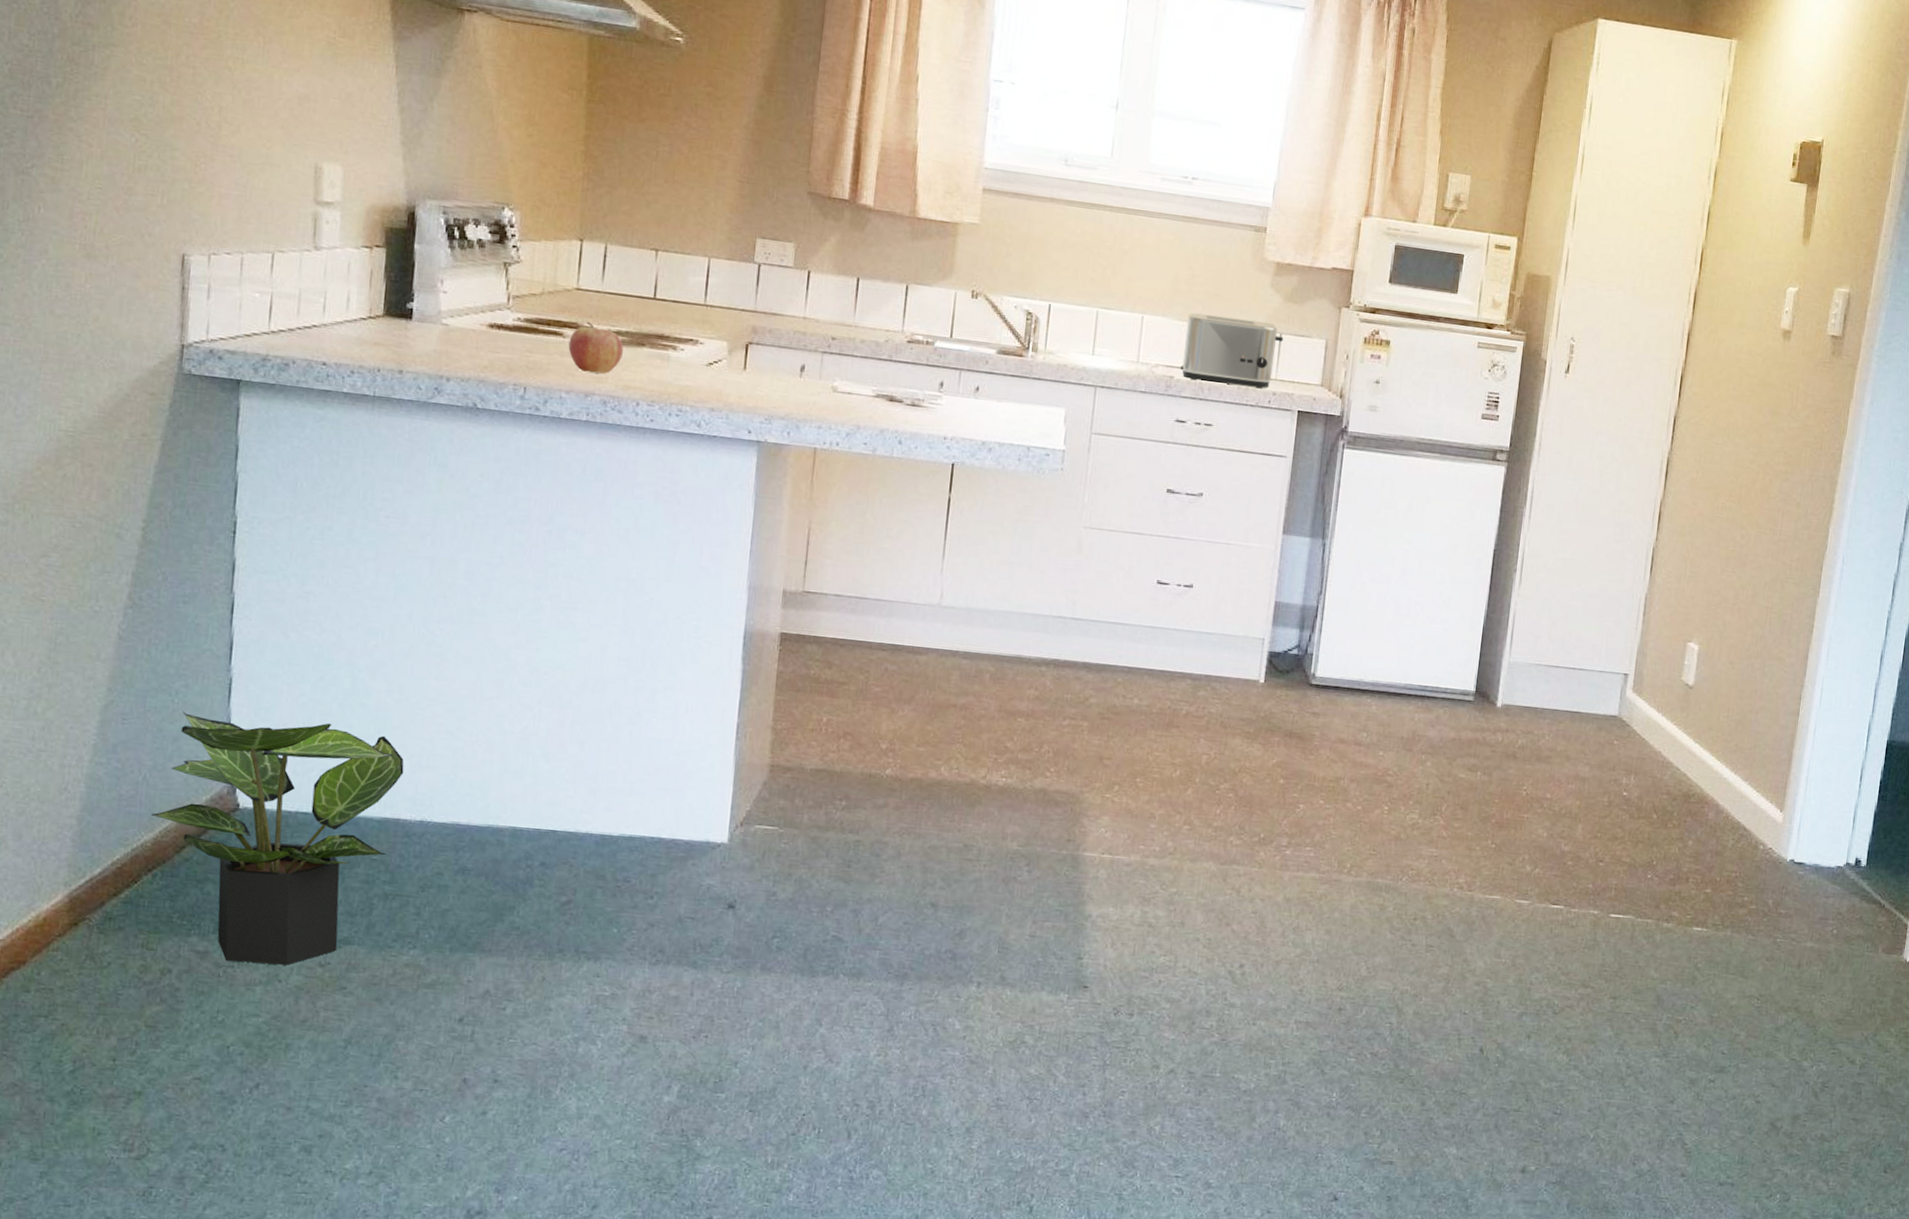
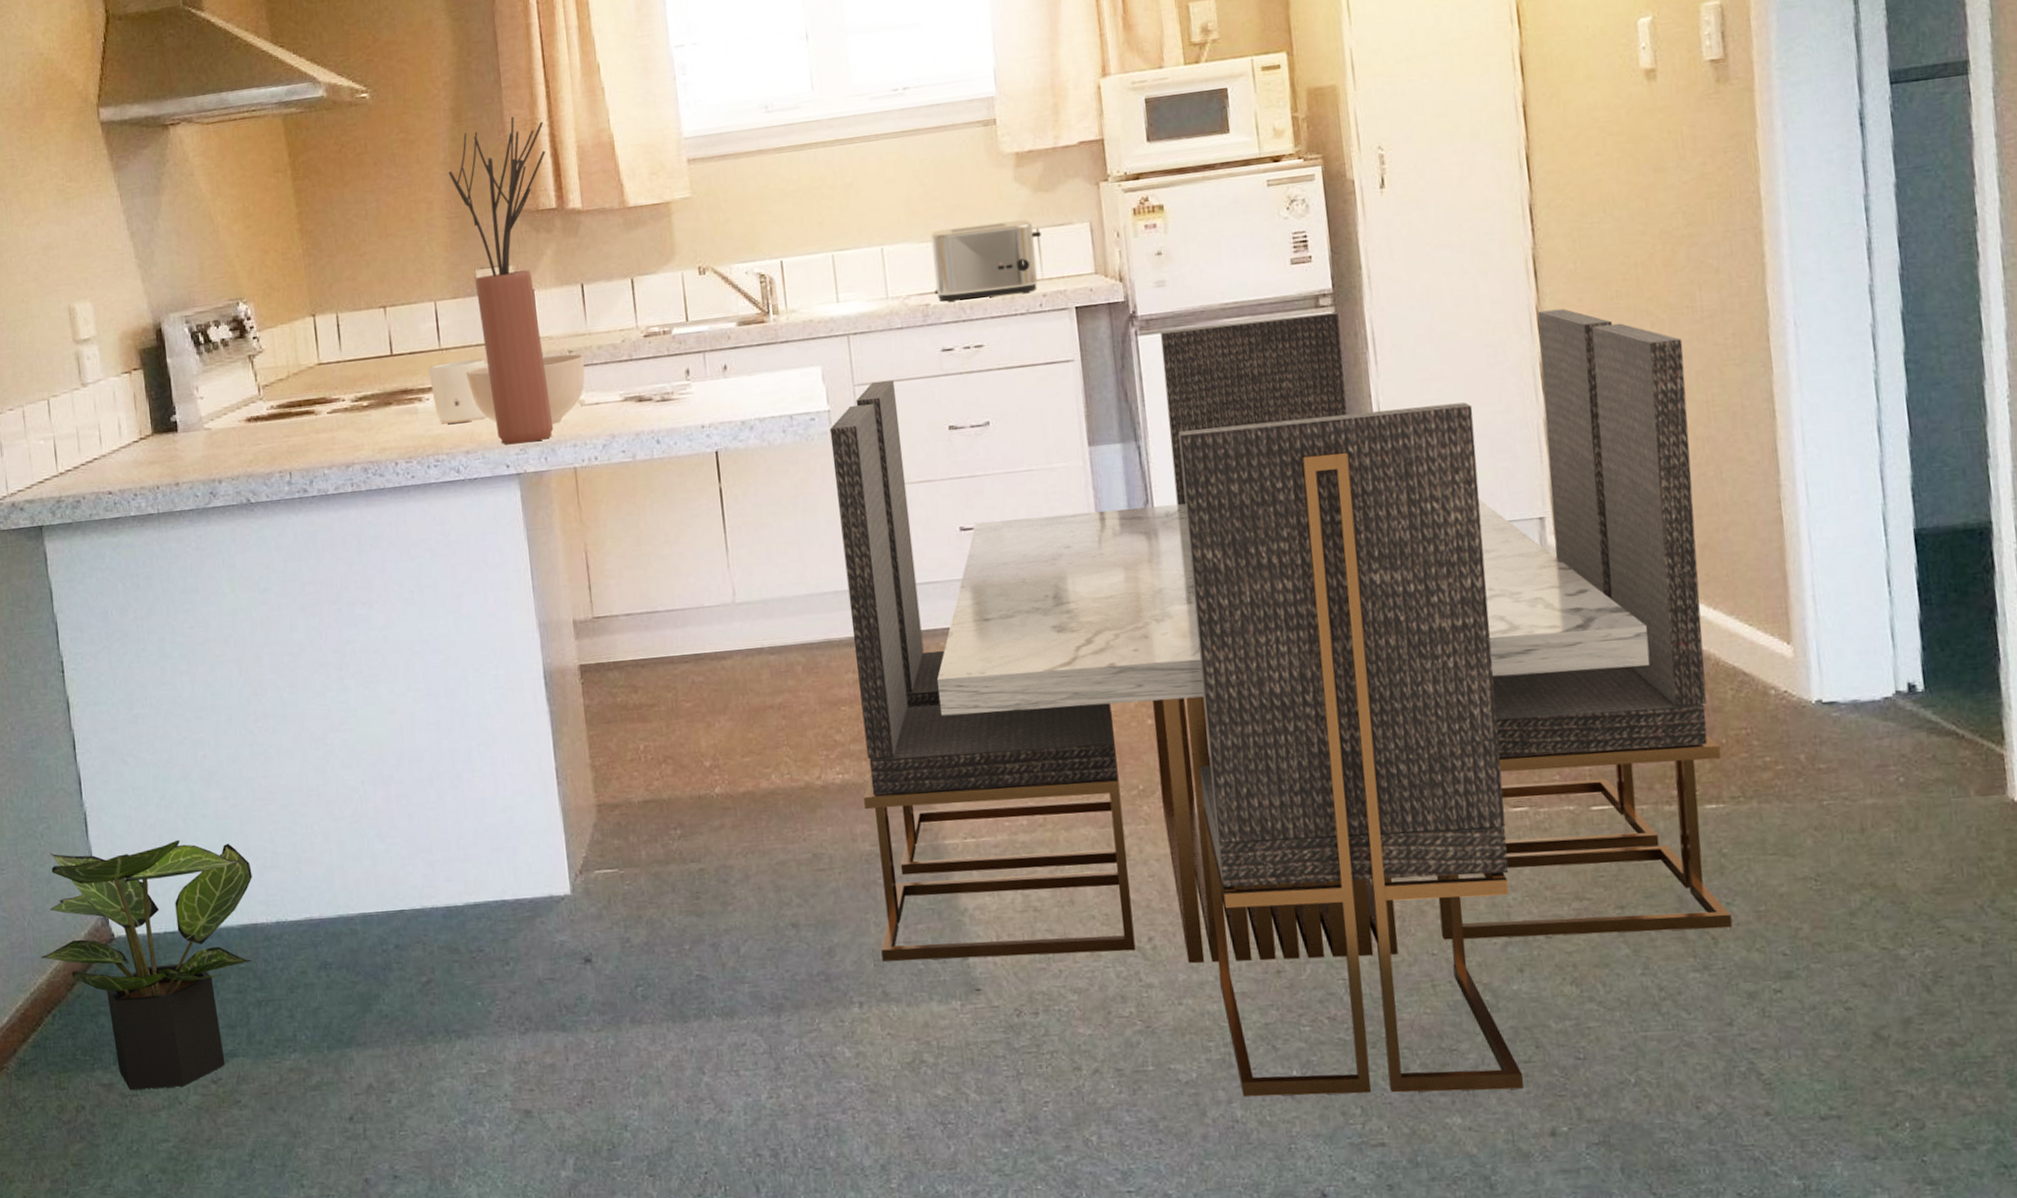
fruit: present [568,322,624,374] -> none [321,393,374,444]
mug: none [688,318,751,382] -> present [428,358,489,424]
bowl: none [726,331,846,403] -> present [466,353,585,425]
vase: none [745,101,853,415] -> present [448,116,554,445]
dining table: none [1006,434,1761,1132] -> present [829,308,1732,1097]

